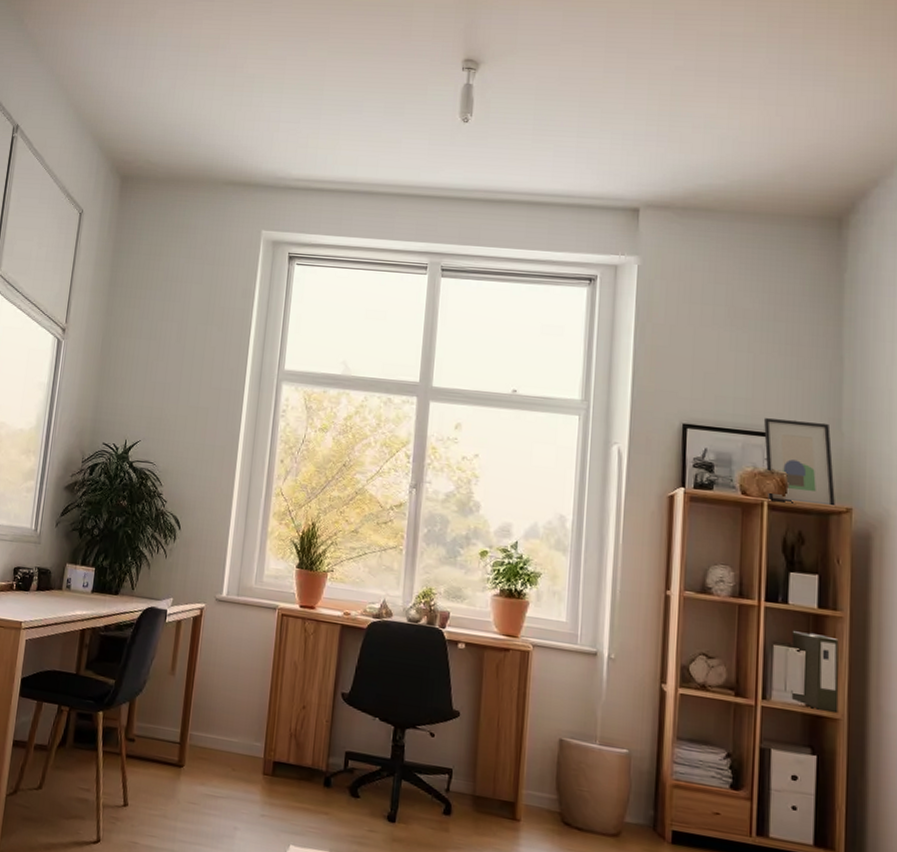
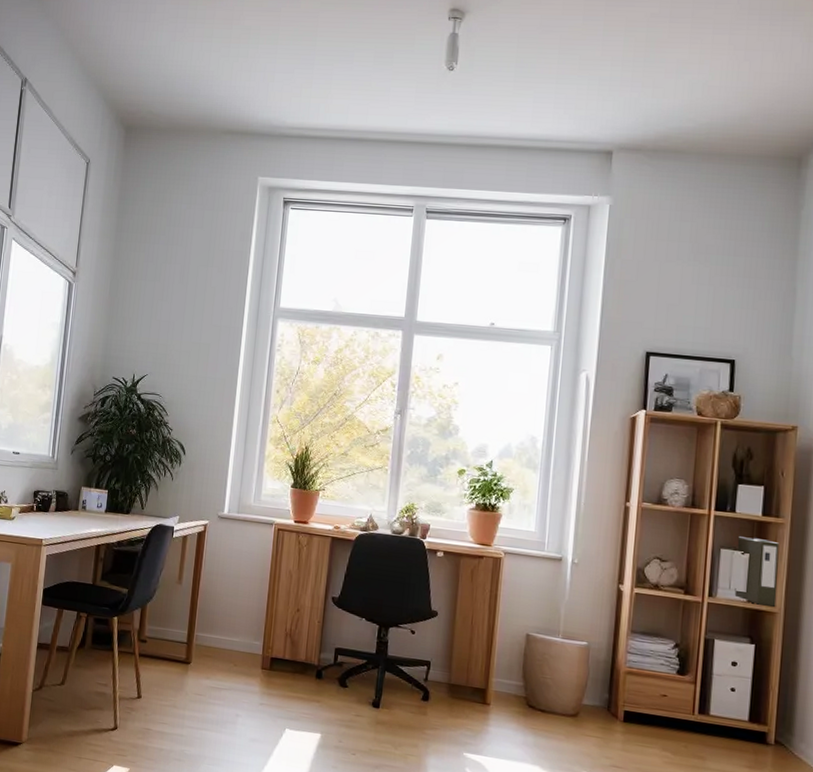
picture frame: present [763,418,836,508] -> none [720,346,783,426]

